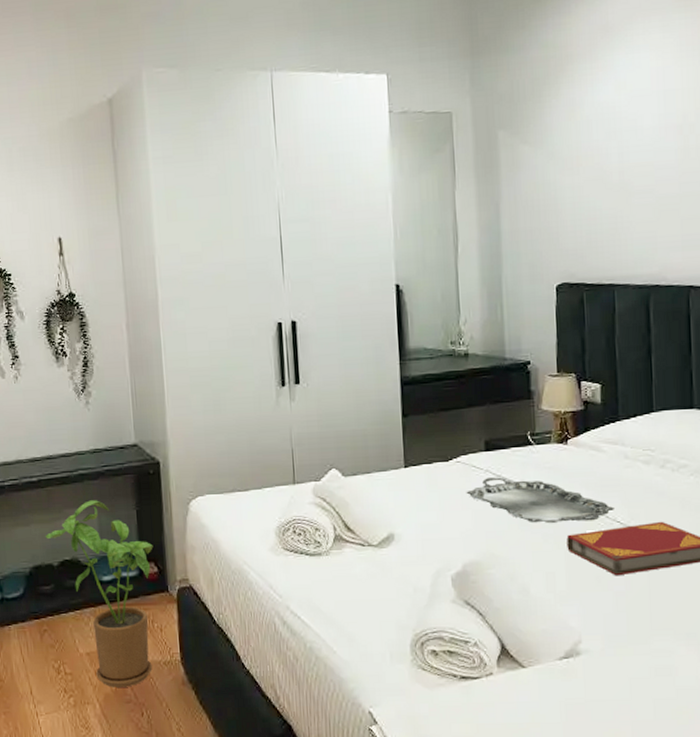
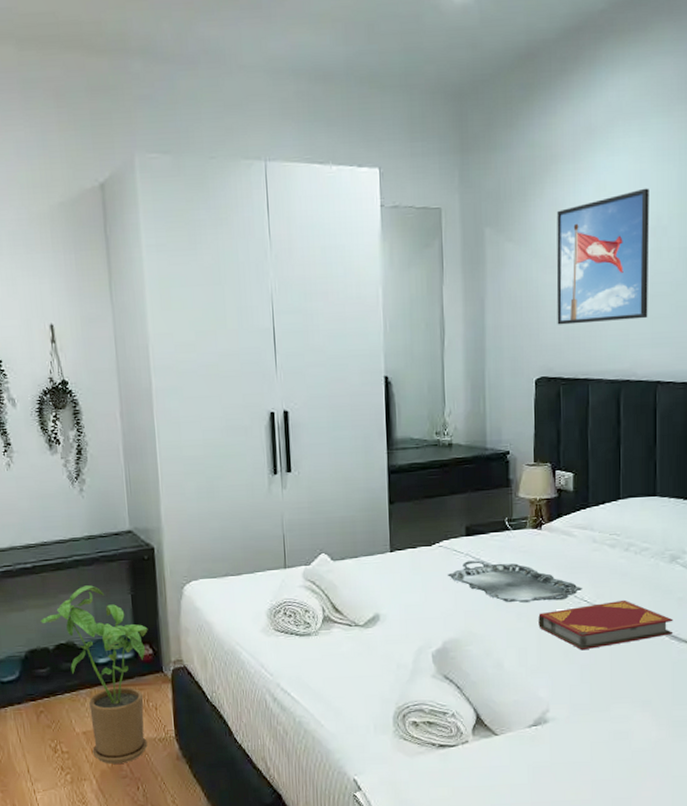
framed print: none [574,84,677,229] -> present [556,188,649,325]

